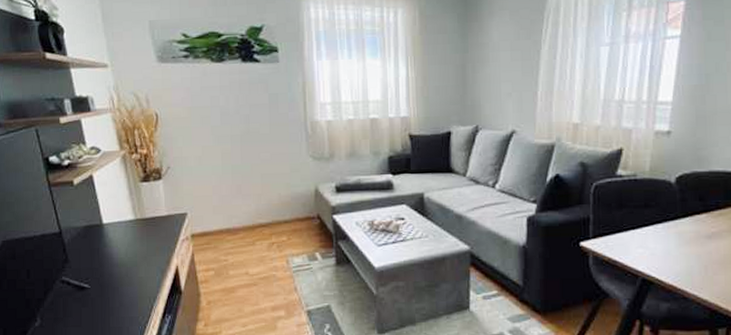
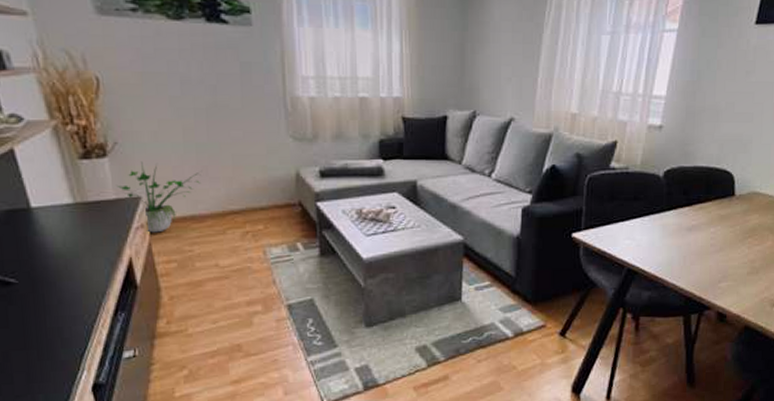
potted plant: none [168,182,235,244] -> present [116,161,201,233]

